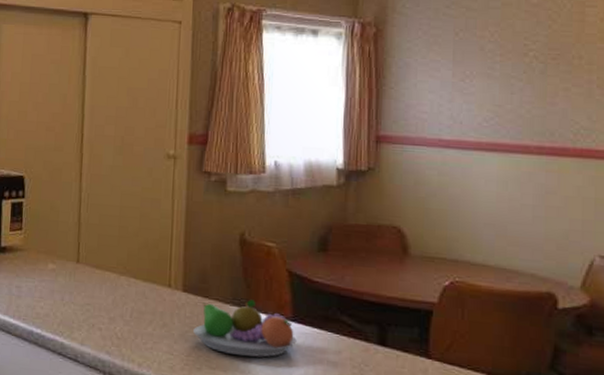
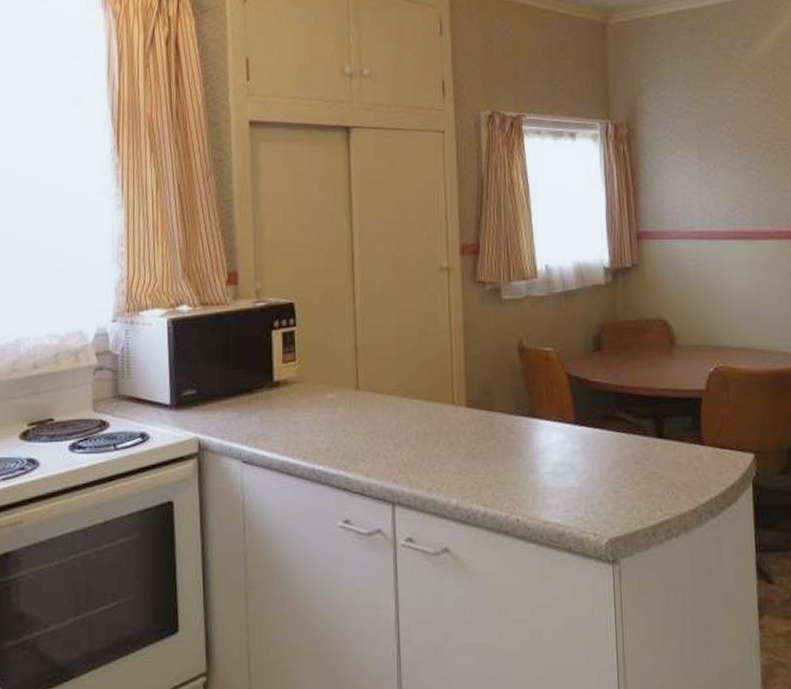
fruit bowl: present [193,299,297,358] -> none [480,407,581,467]

